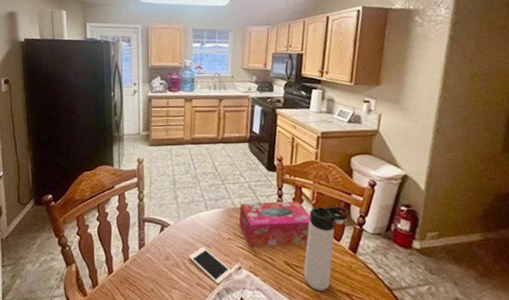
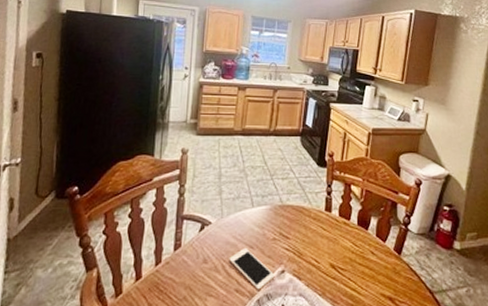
tissue box: present [238,201,311,247] -> none [285,199,359,248]
thermos bottle: present [303,206,349,290] -> none [348,205,395,295]

